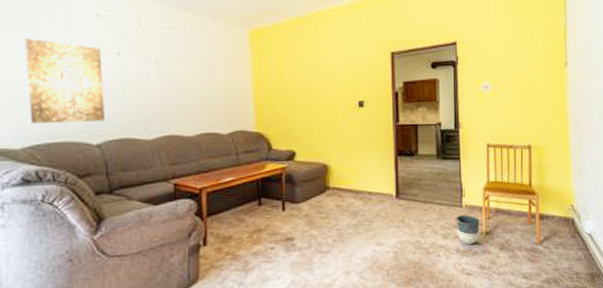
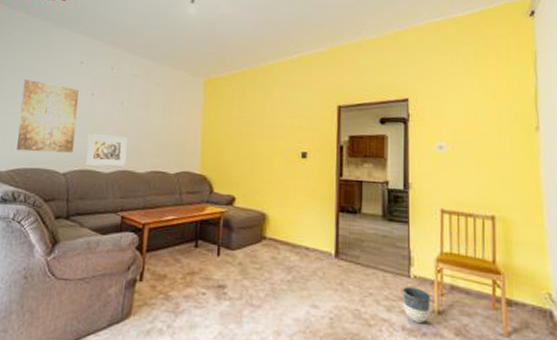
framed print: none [121,98,170,133] -> present [86,134,128,166]

